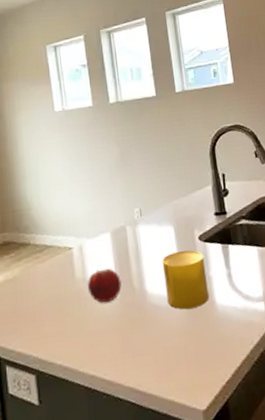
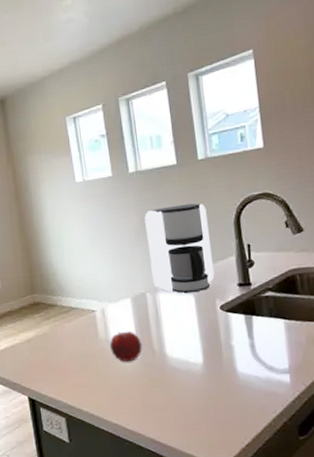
coffee maker: none [125,134,193,225] -> present [144,203,215,294]
cup: present [162,250,209,310] -> none [182,319,230,374]

